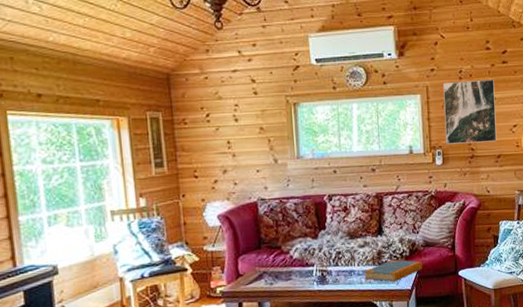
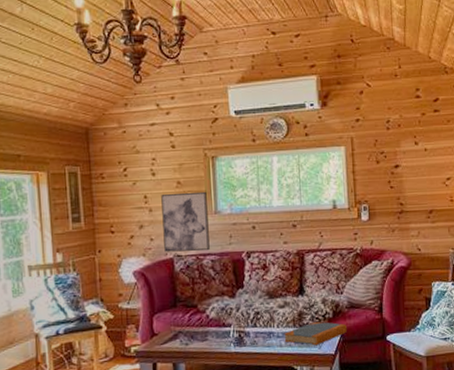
wall art: none [244,137,293,196] -> present [161,191,210,252]
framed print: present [443,79,497,144] -> none [369,129,428,199]

